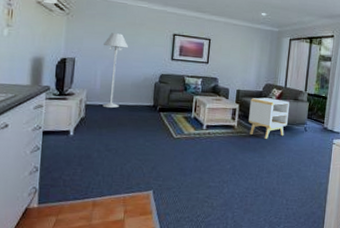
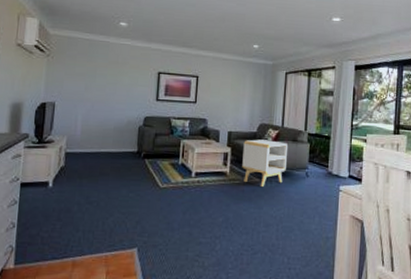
floor lamp: present [102,33,129,108] -> none [83,73,111,155]

